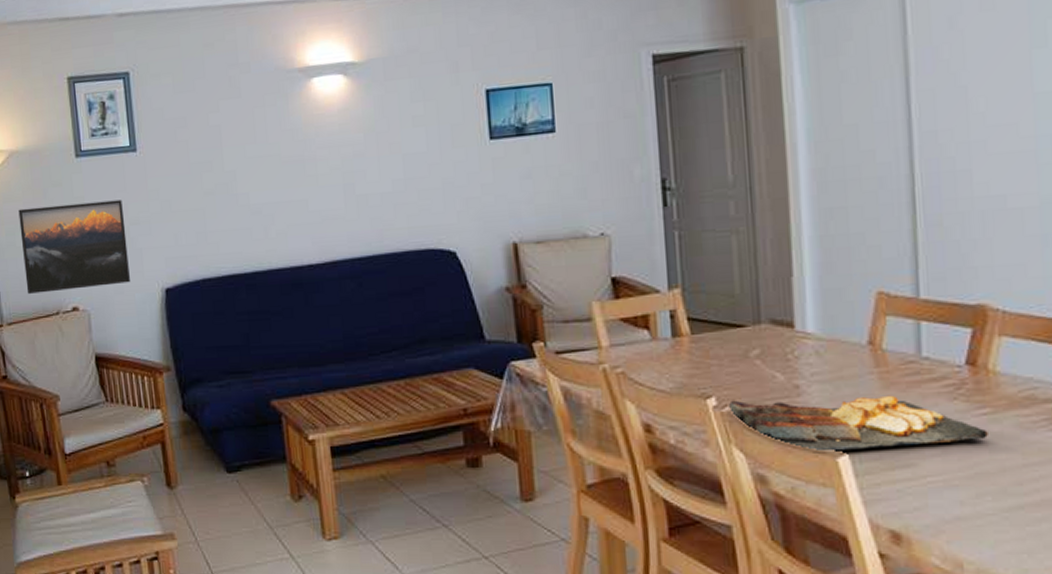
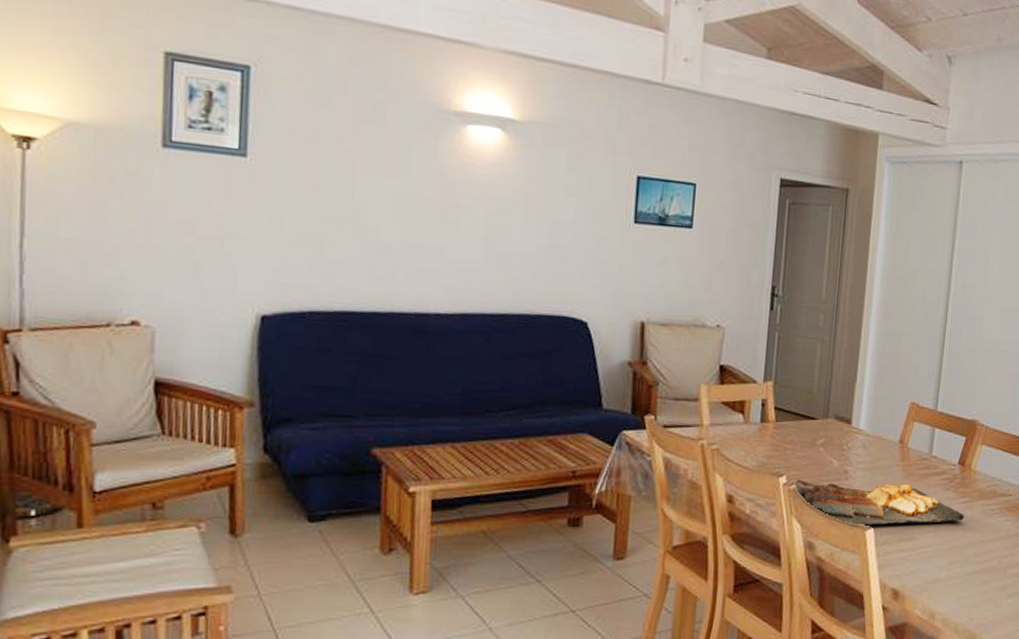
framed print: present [18,199,130,294] -> none [66,193,219,303]

